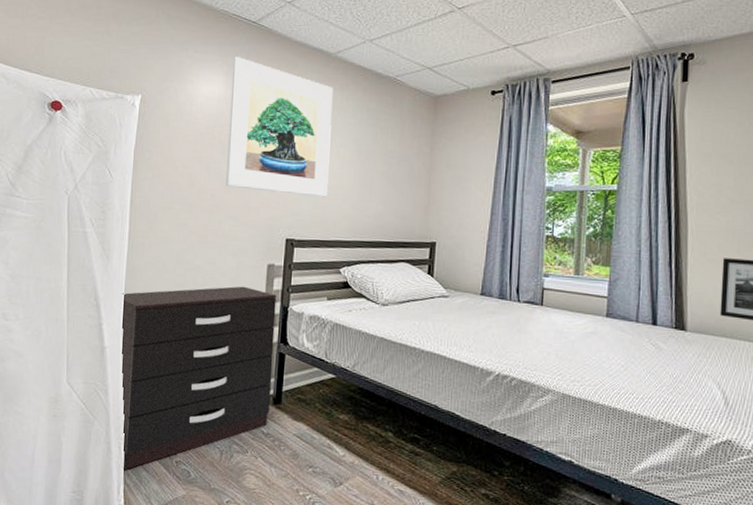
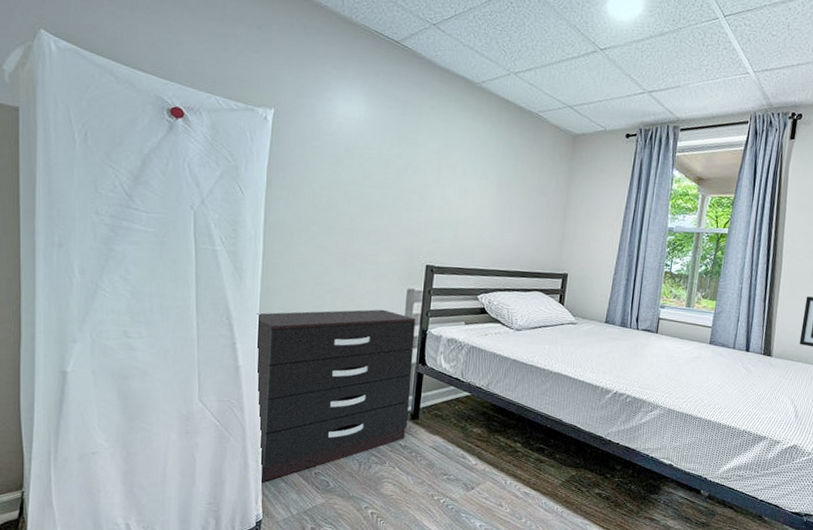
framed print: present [226,55,333,197] -> none [366,76,477,227]

